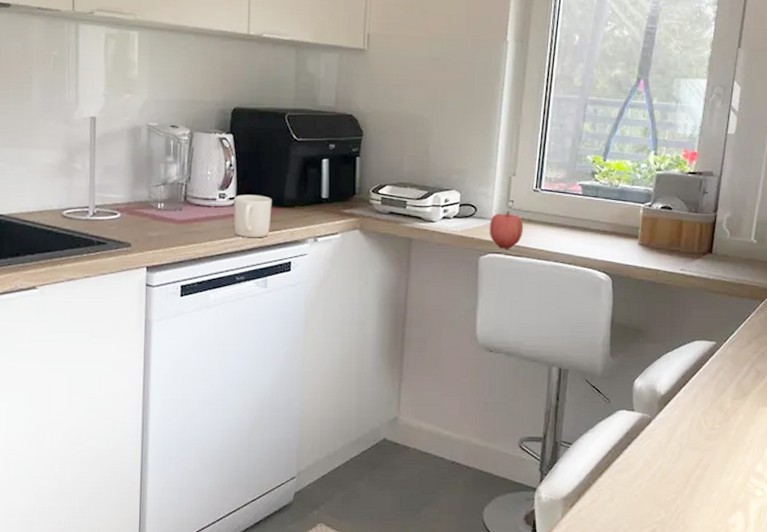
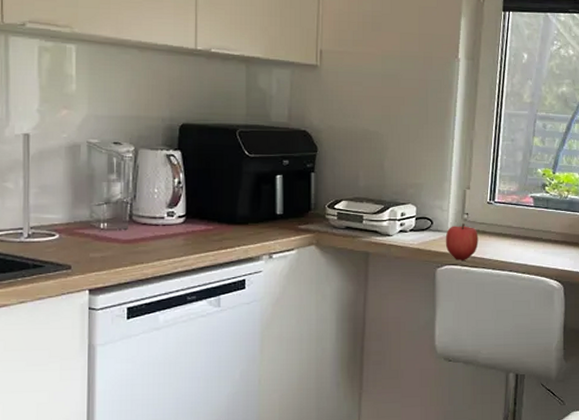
mug: present [233,195,272,238] -> none [183,212,224,257]

